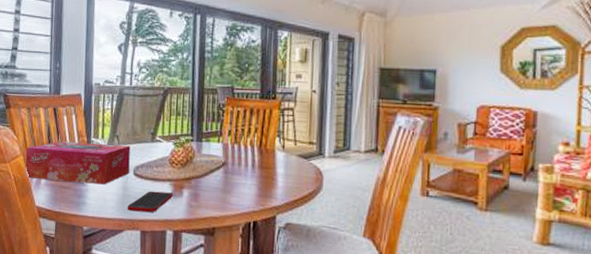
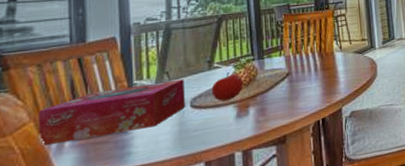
cell phone: present [127,191,173,213] -> none [186,114,238,146]
fruit: none [152,147,181,177] -> present [211,71,243,102]

